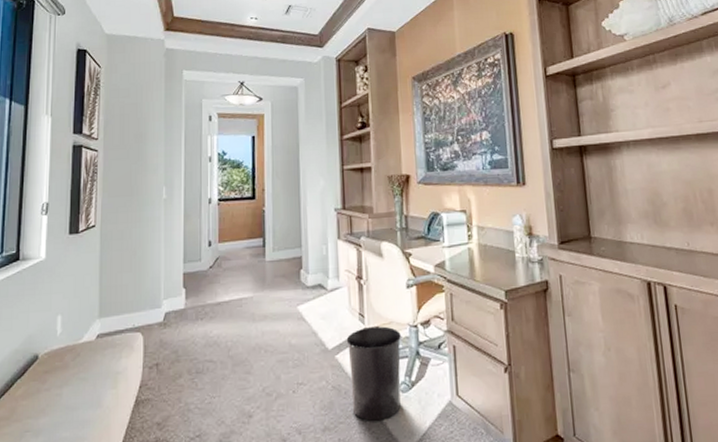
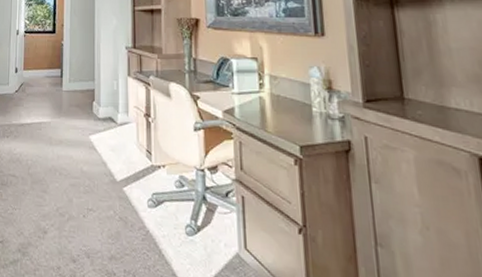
waste bin: present [346,326,401,421] -> none [133,164,187,260]

